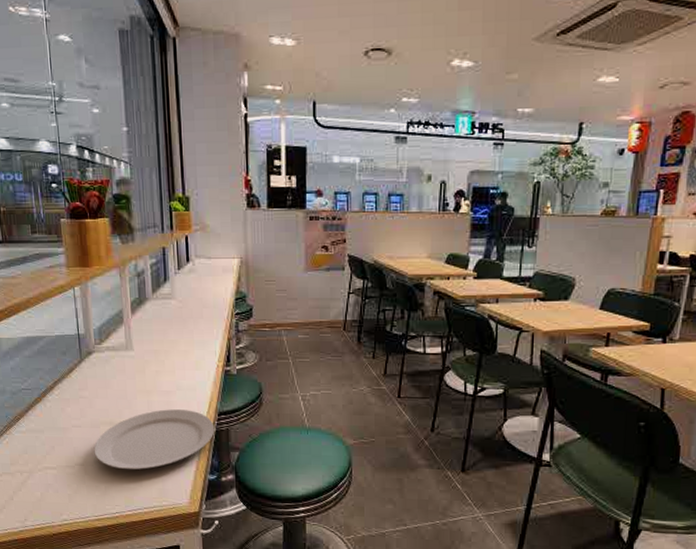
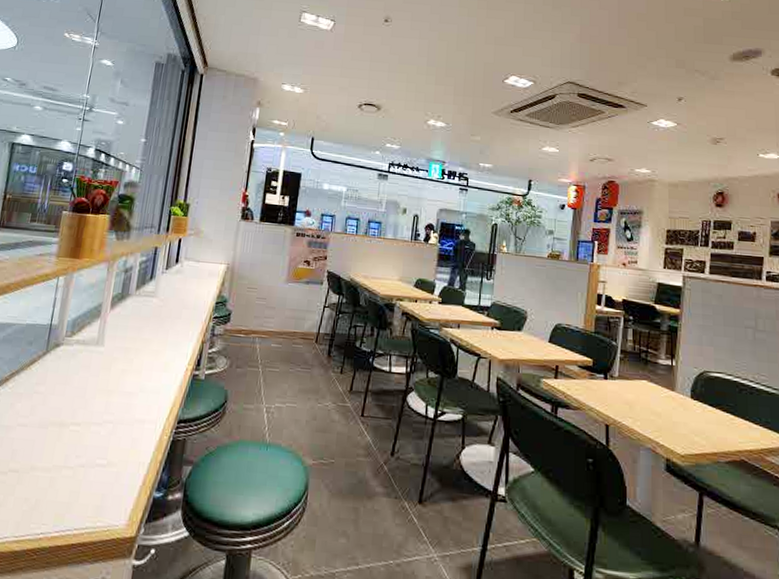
plate: present [93,409,215,470] -> none [33,412,172,481]

